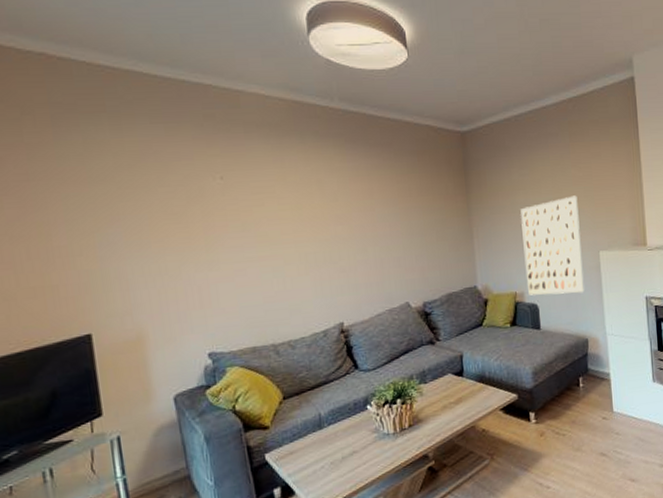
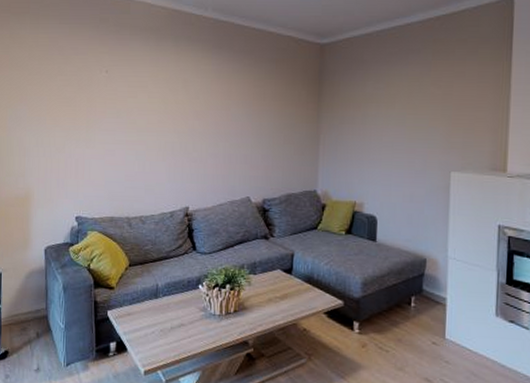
wall art: present [520,195,585,296] -> none [368,113,433,212]

